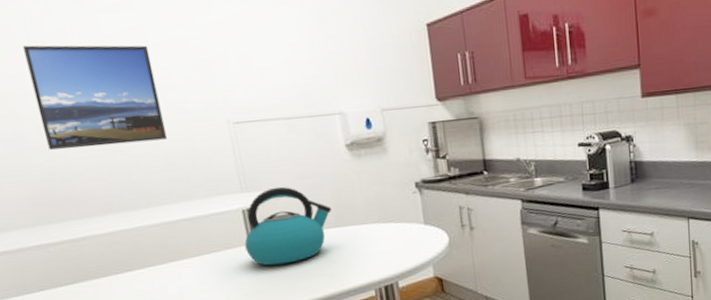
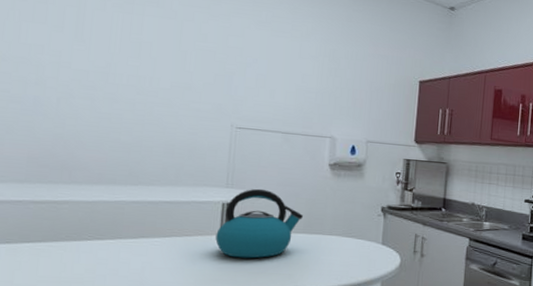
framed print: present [23,45,167,150] -> none [62,29,180,130]

